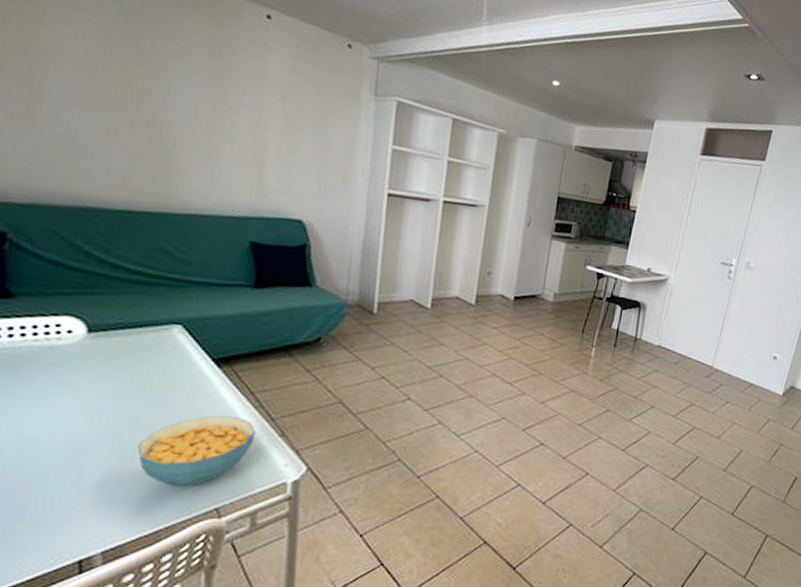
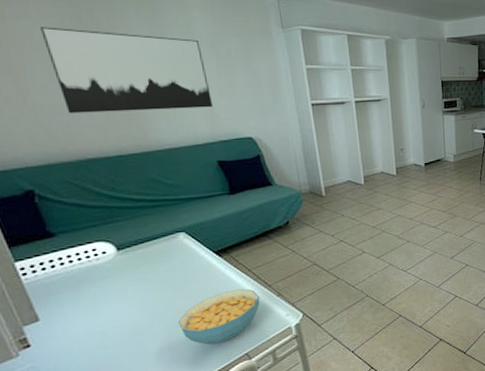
wall art: none [80,38,269,174] -> present [39,27,214,114]

